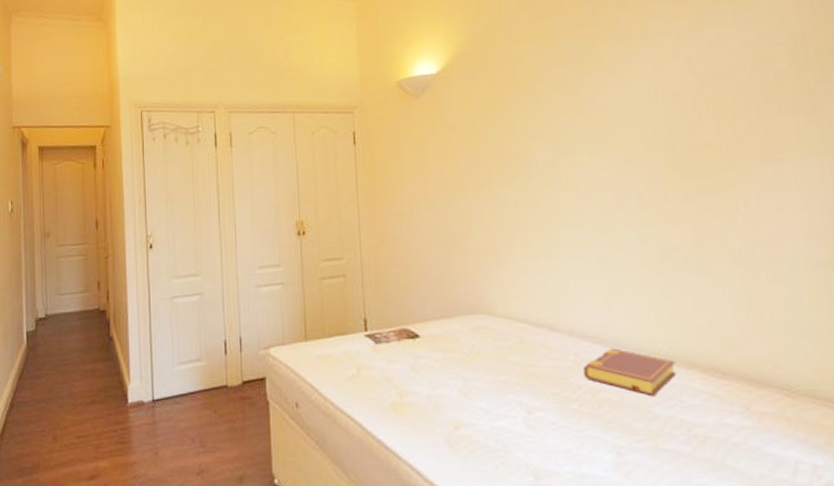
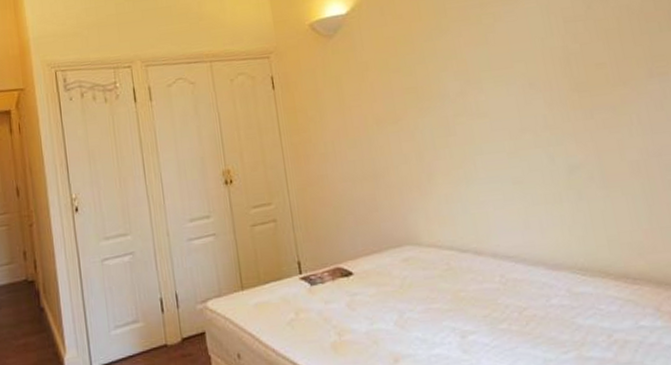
book: present [583,348,676,397] -> none [509,265,593,309]

